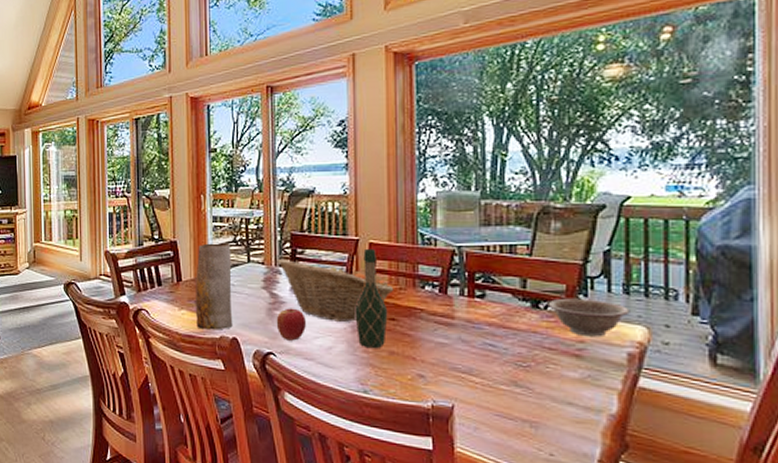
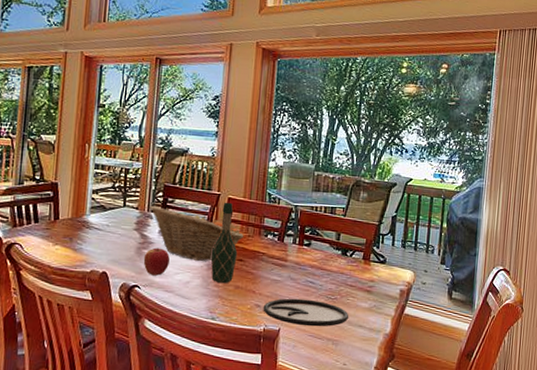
vase: present [196,243,233,330] -> none [69,187,110,265]
plate: none [428,366,552,404] -> present [263,298,349,327]
decorative bowl: present [547,298,630,337] -> none [352,248,405,278]

